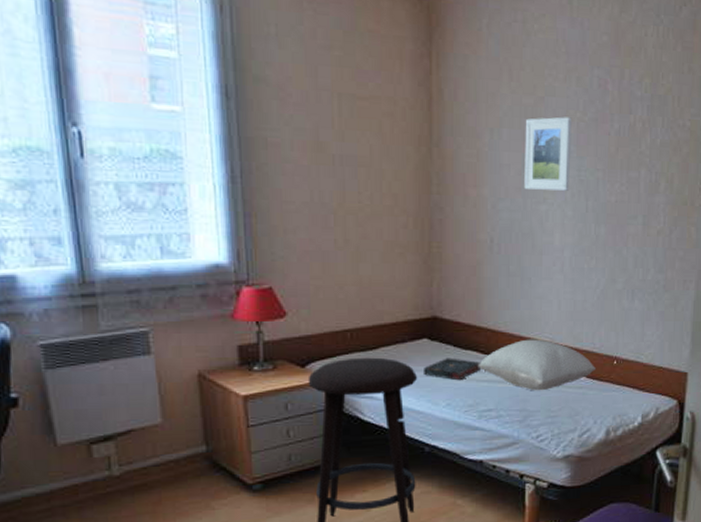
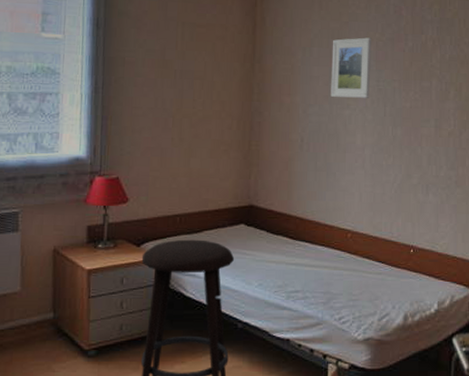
book: present [424,358,482,381] -> none [240,242,291,263]
pillow: present [477,339,597,391] -> none [287,227,395,275]

